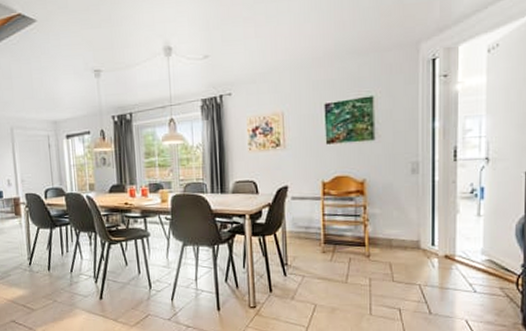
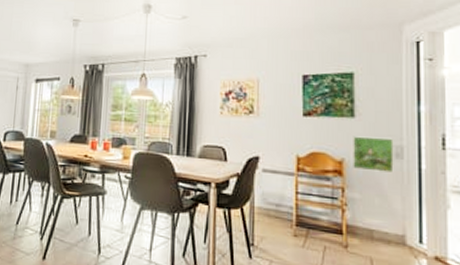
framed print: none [373,155,410,188] -> present [353,136,394,173]

